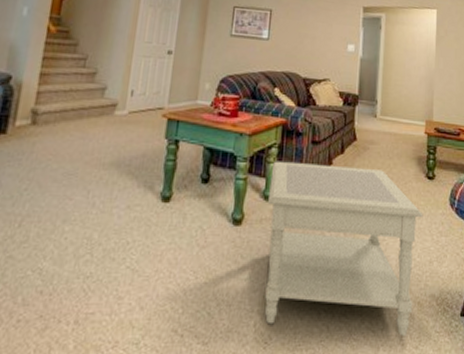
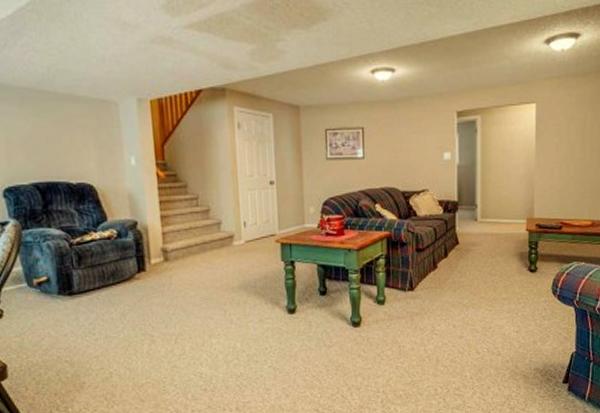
side table: present [265,161,423,336] -> none [381,268,527,402]

